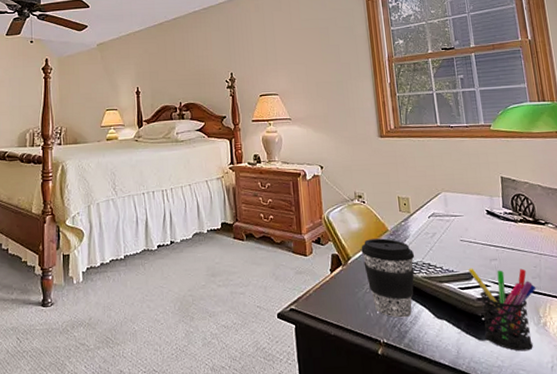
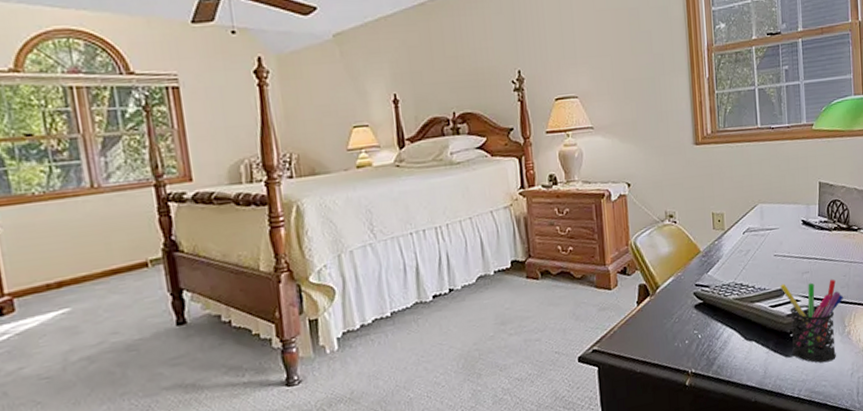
coffee cup: present [361,238,415,318] -> none [671,261,727,346]

